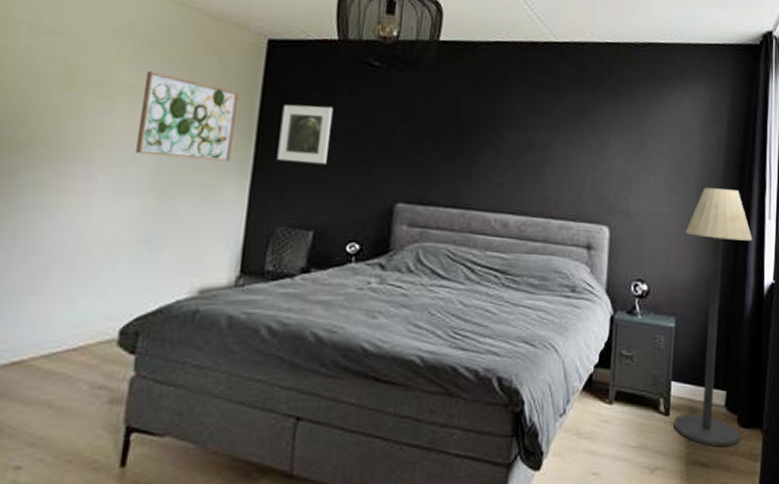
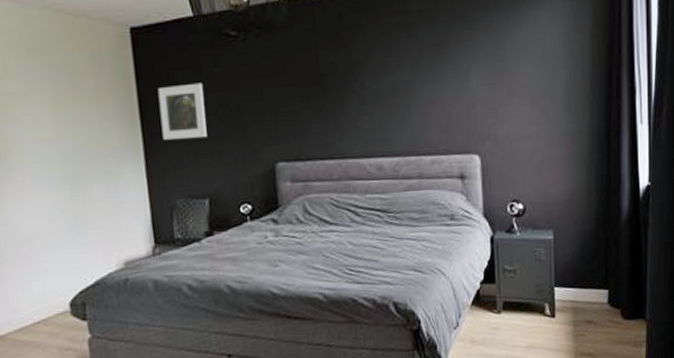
wall art: present [134,71,240,162] -> none [33,77,124,154]
floor lamp: present [673,187,753,447] -> none [555,99,625,339]

